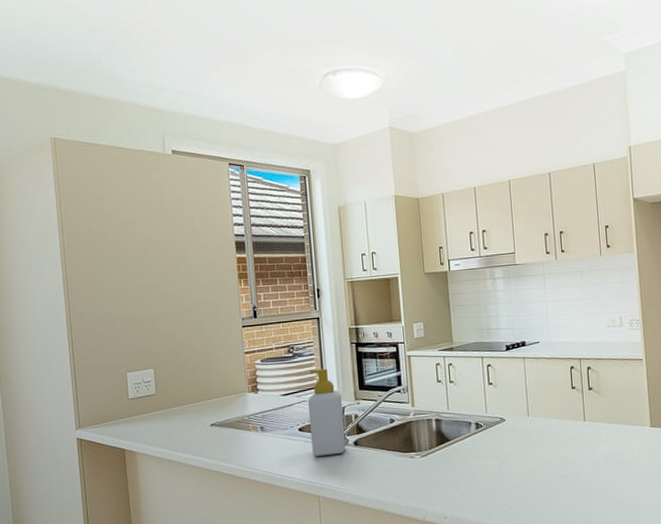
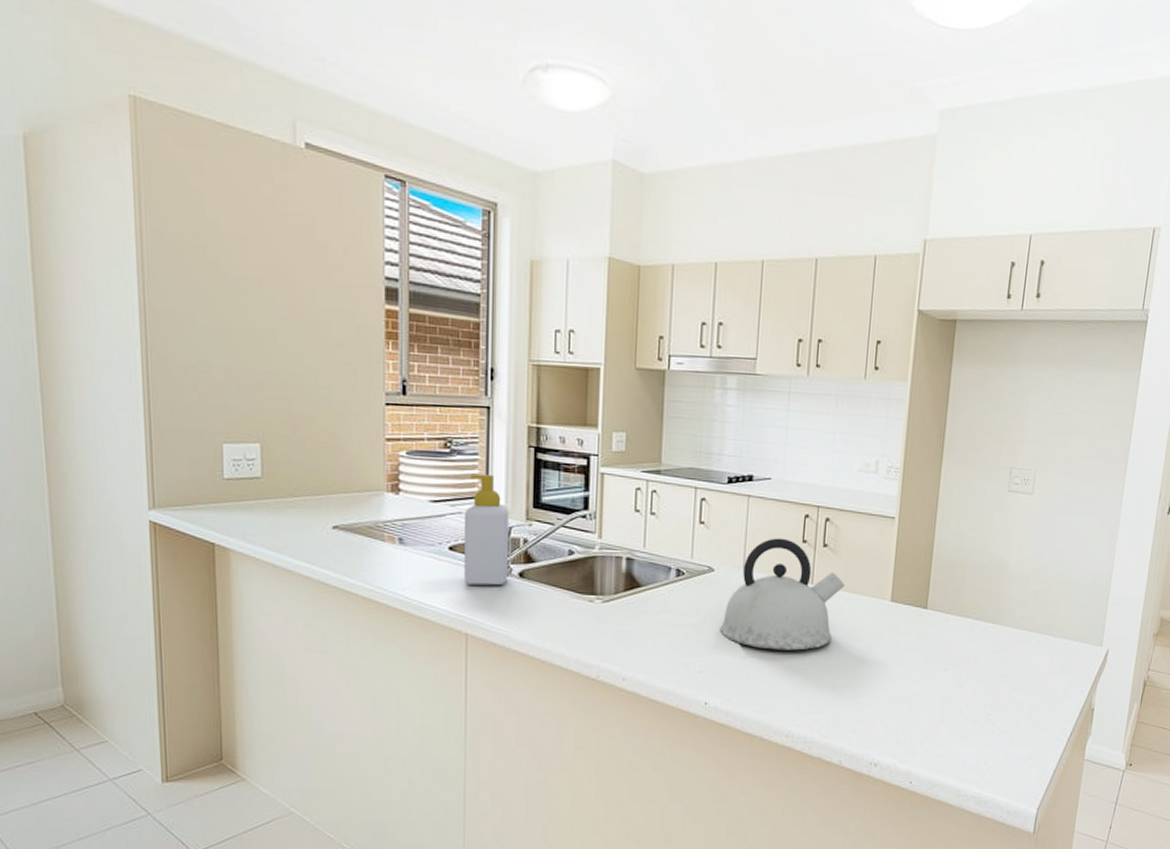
kettle: none [516,387,612,479] -> present [719,538,845,651]

